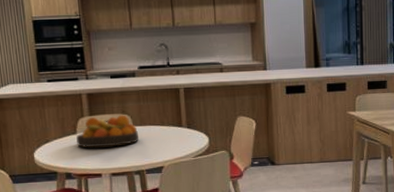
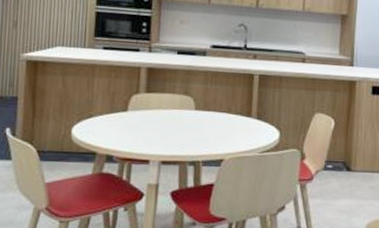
fruit bowl: present [76,115,139,148] -> none [126,95,200,131]

